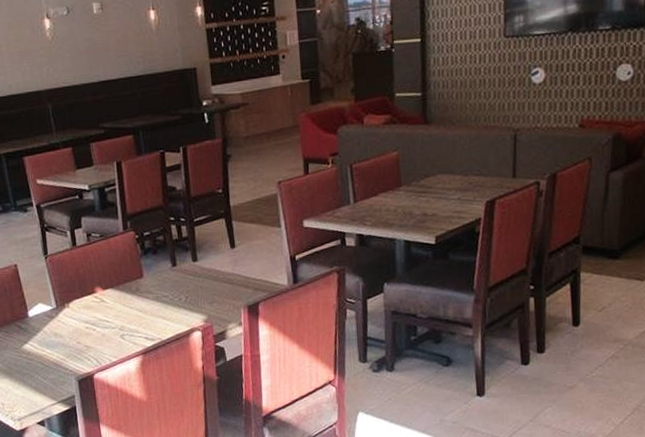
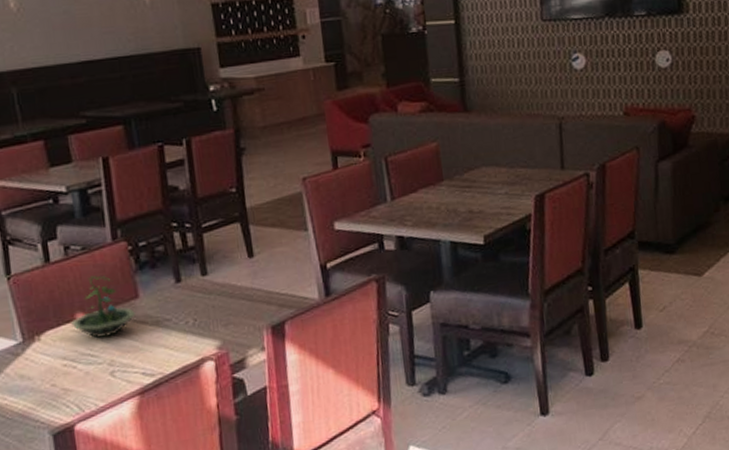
terrarium: none [92,258,141,308] -> present [71,275,136,338]

